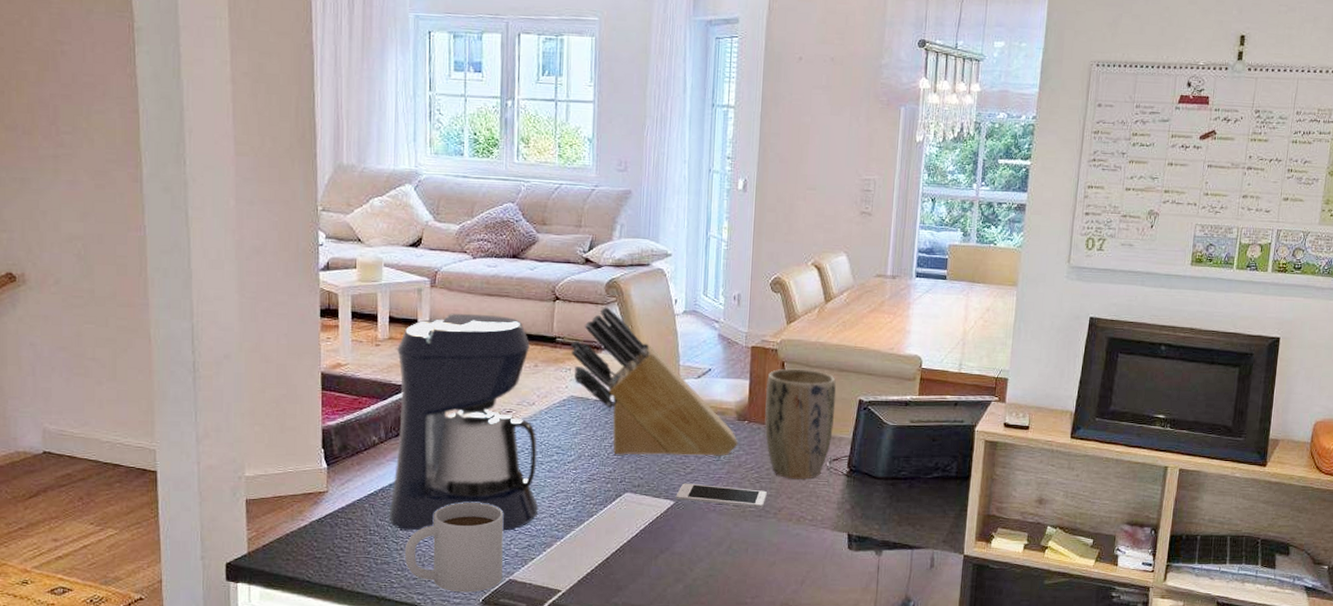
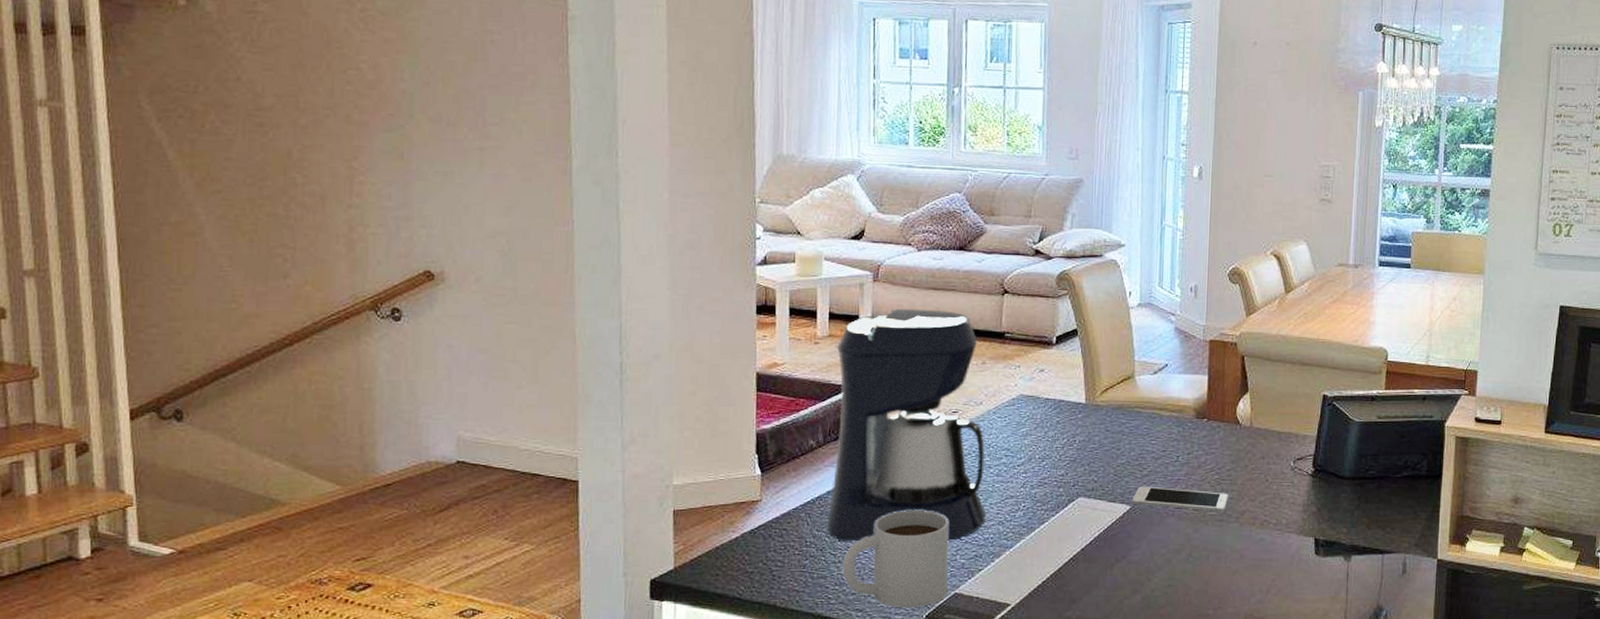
knife block: present [571,307,739,457] -> none [1020,300,1197,458]
plant pot: present [765,368,836,479] -> none [1225,363,1299,481]

